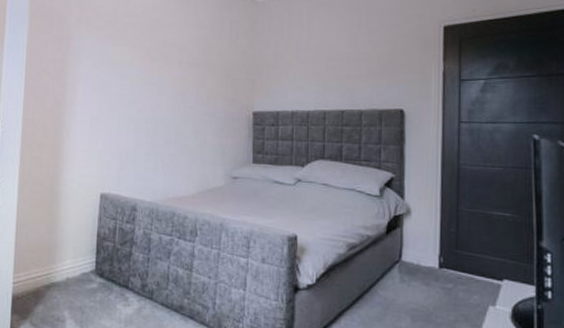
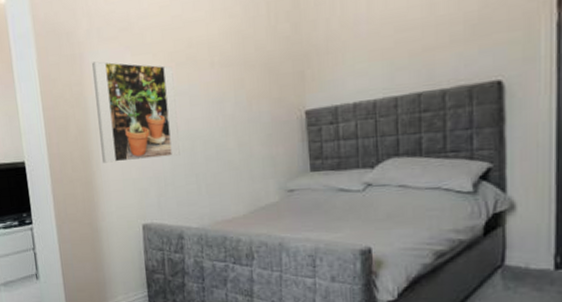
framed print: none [73,45,147,135] -> present [92,61,180,163]

